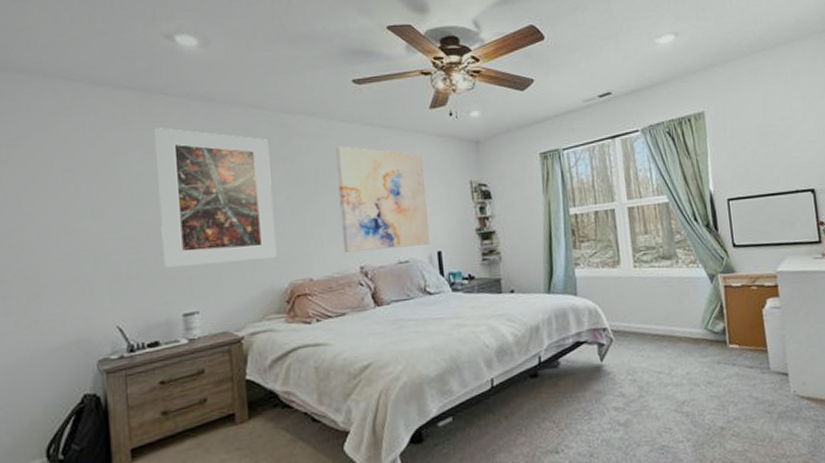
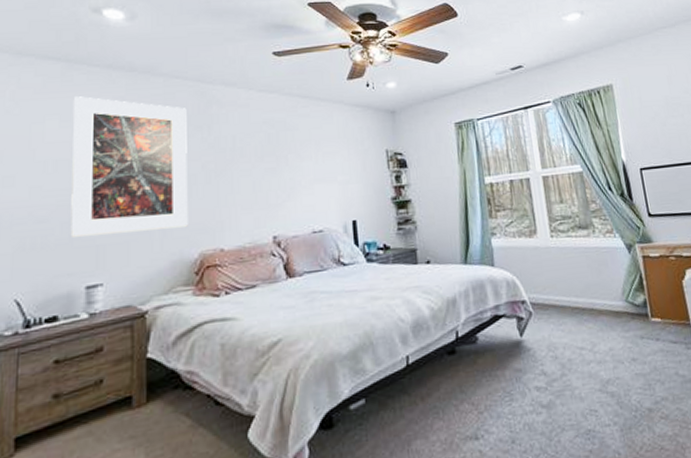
wall art: present [335,145,431,253] -> none [253,115,346,222]

